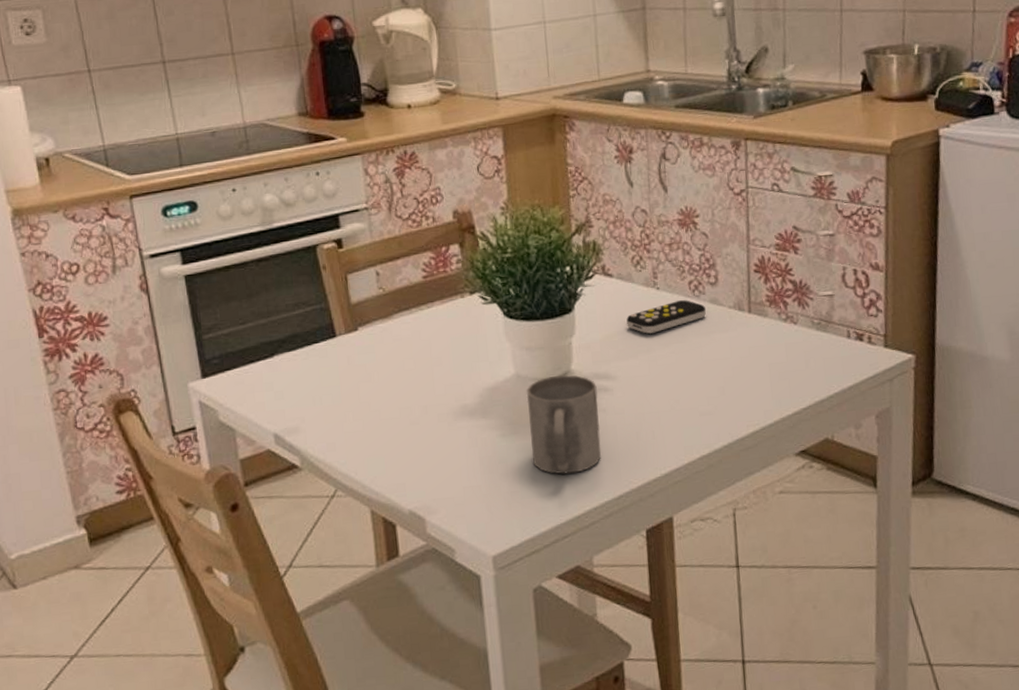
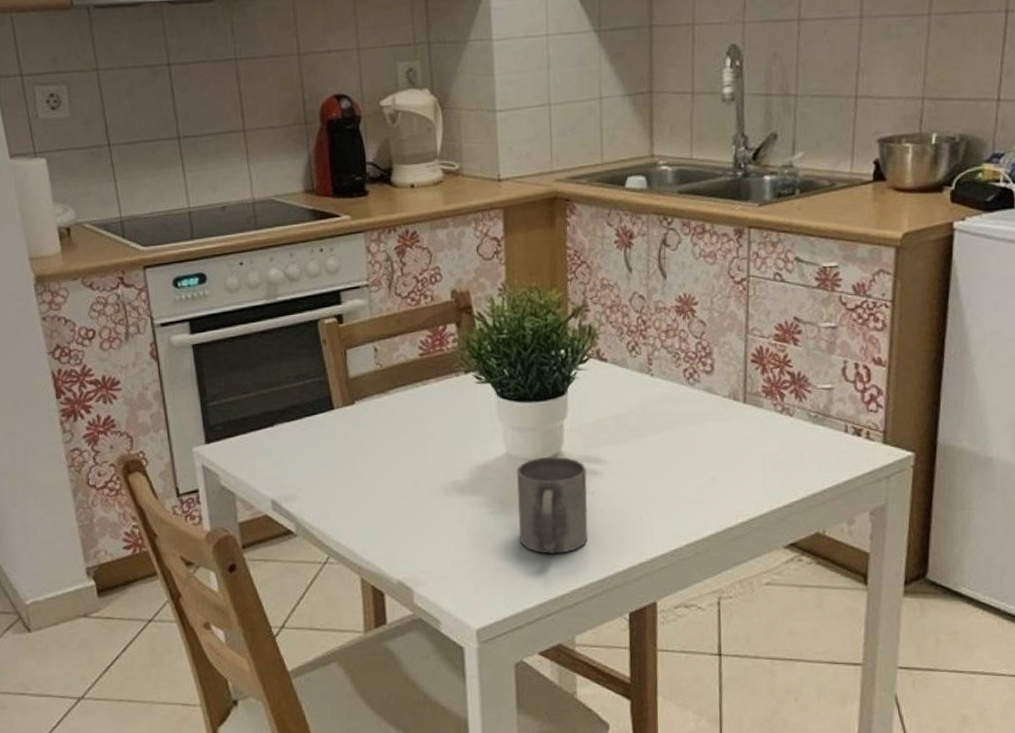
remote control: present [626,300,706,334] -> none [619,387,700,420]

